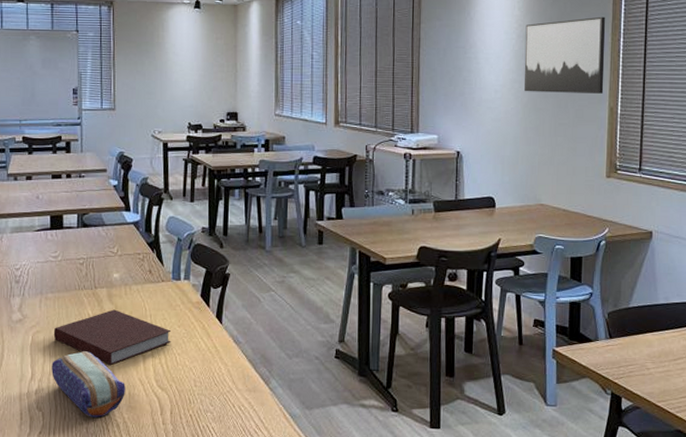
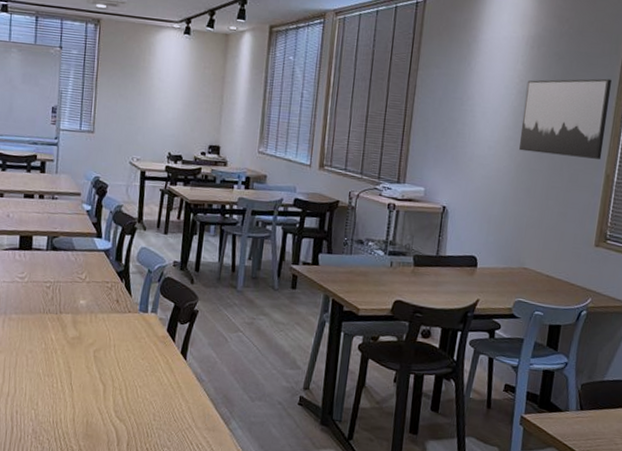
pencil case: present [52,351,125,418] -> none [10,375,84,443]
notebook: present [53,309,172,366] -> none [14,336,135,393]

